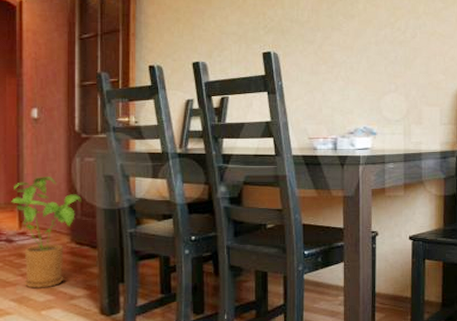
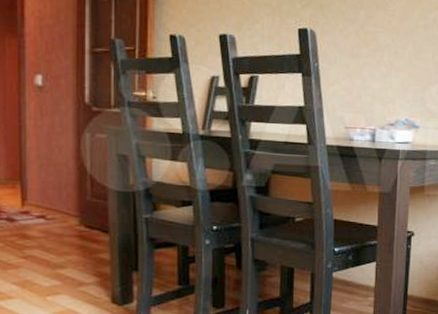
house plant: present [11,177,81,289] -> none [12,151,92,273]

